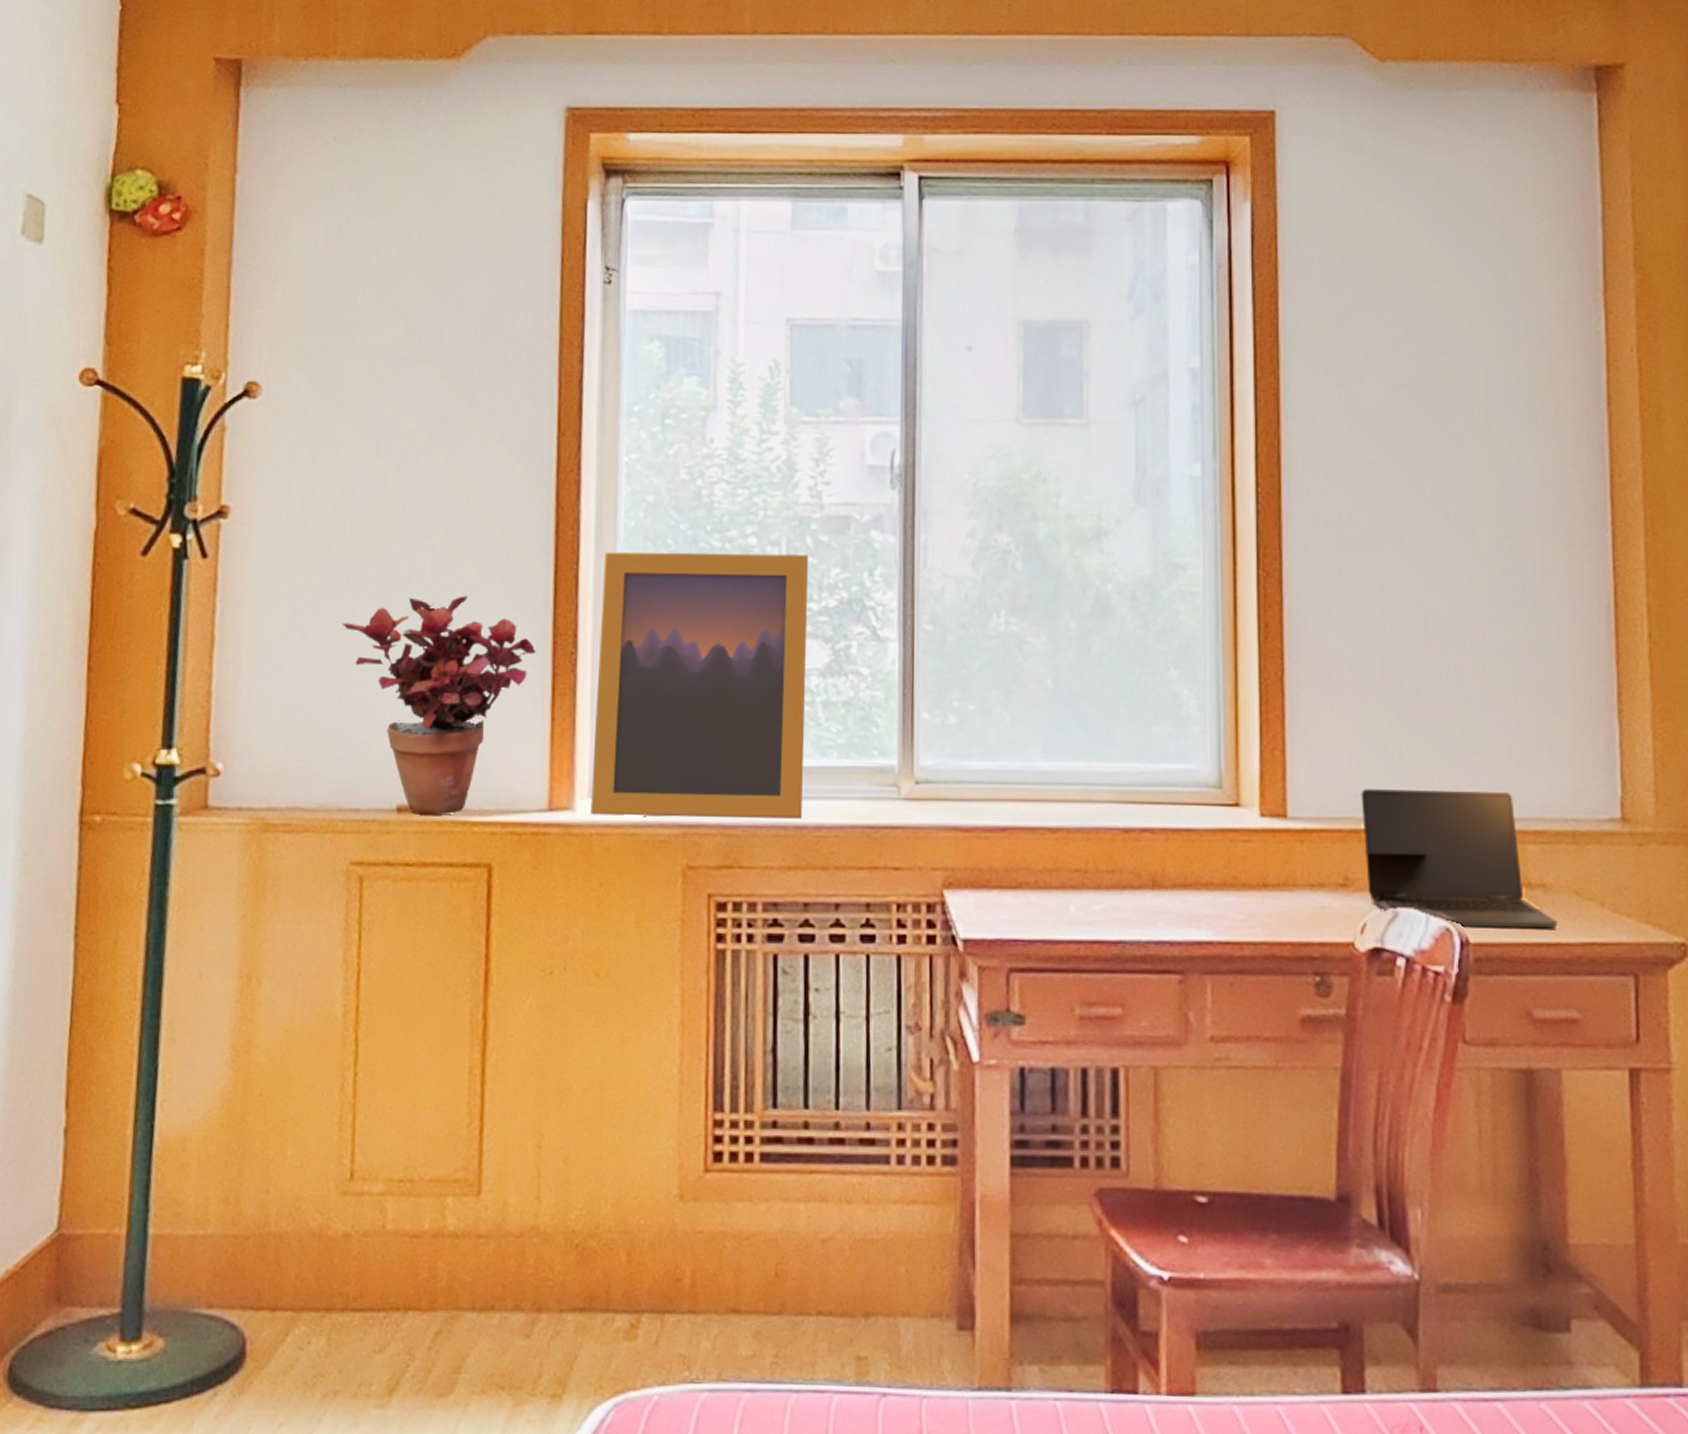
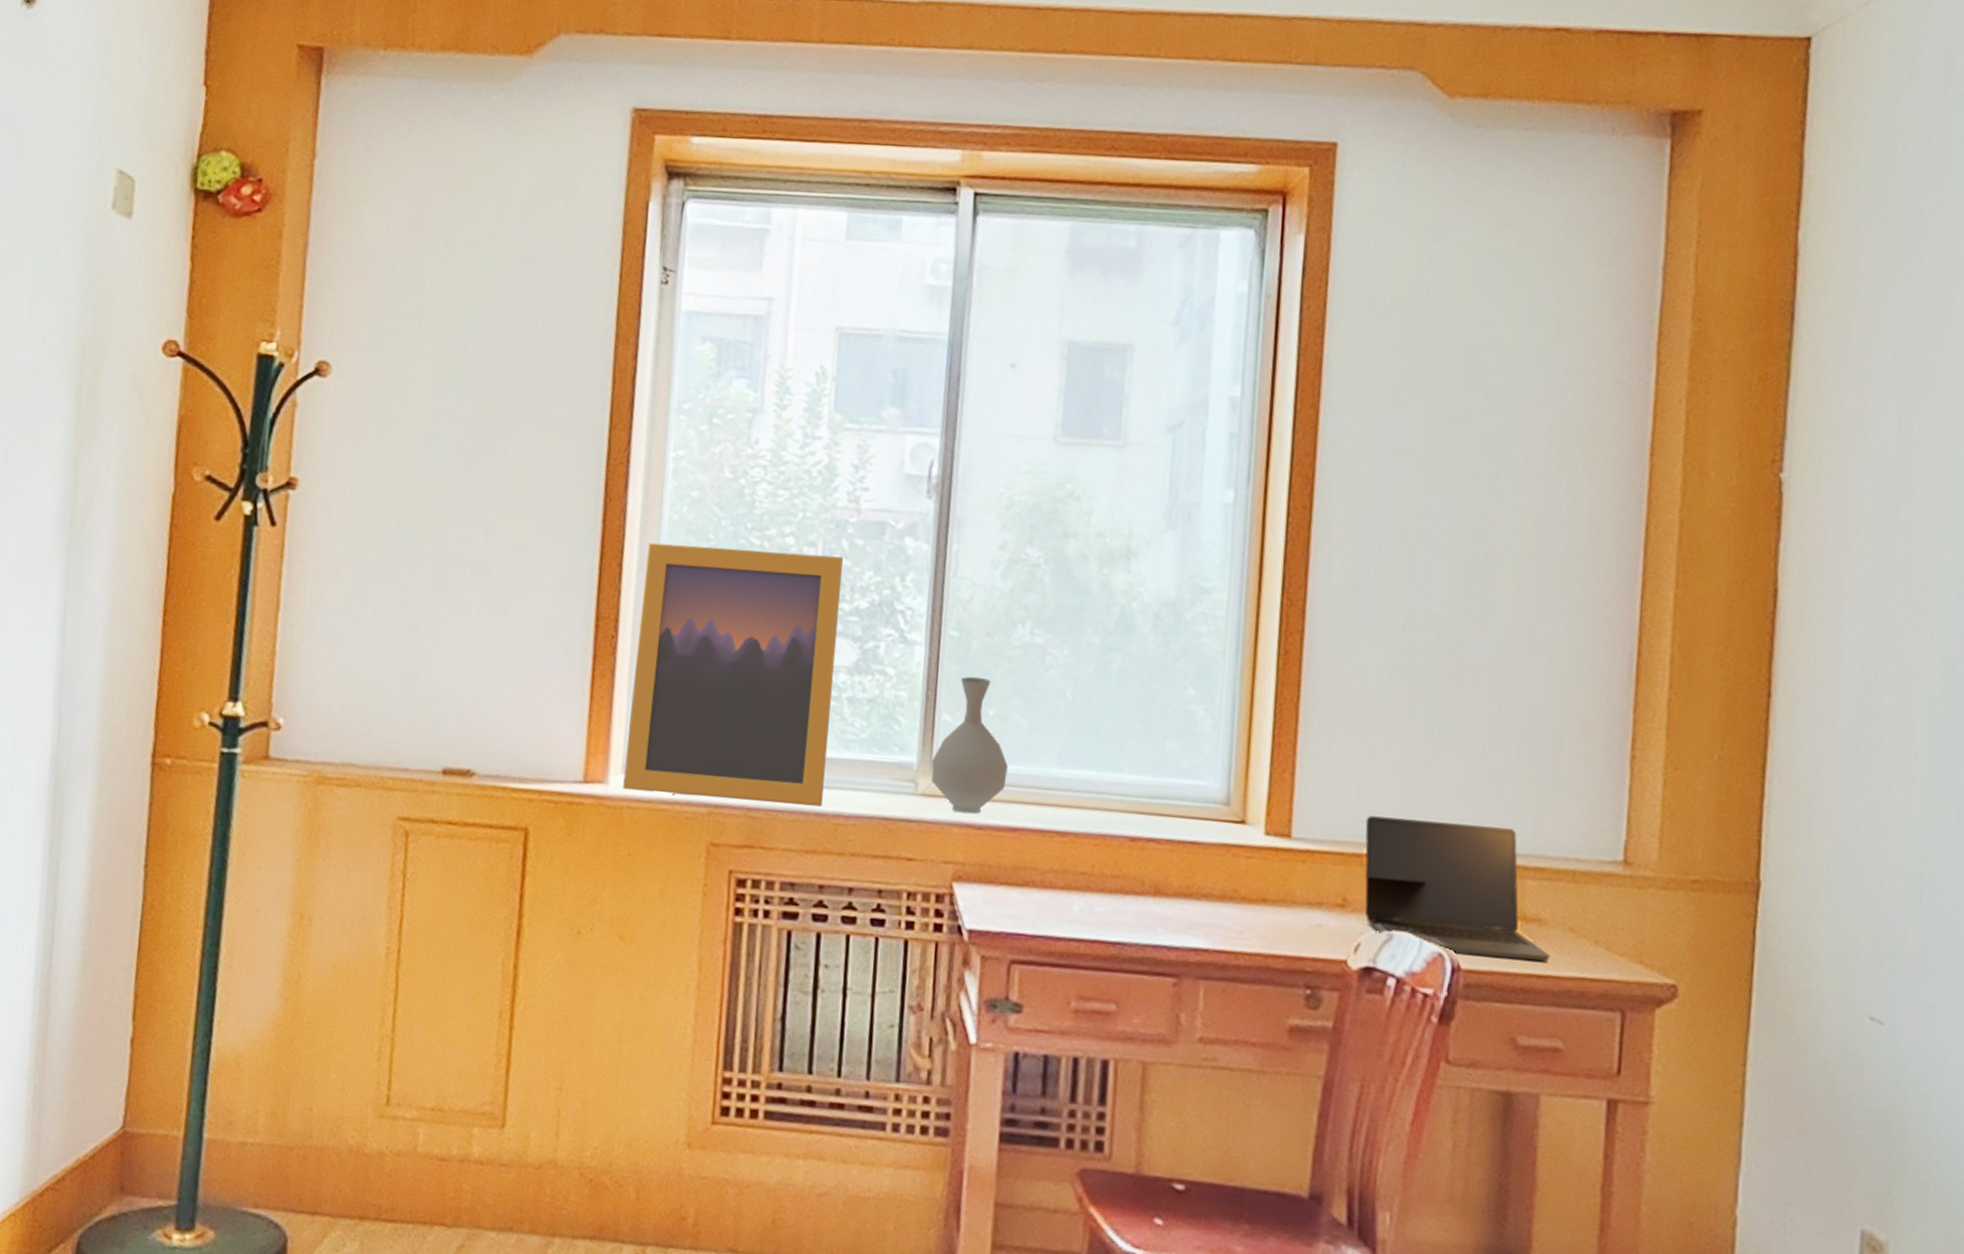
potted plant: present [341,596,536,815] -> none [398,574,579,780]
vase: none [913,671,992,816] -> present [931,676,1008,815]

